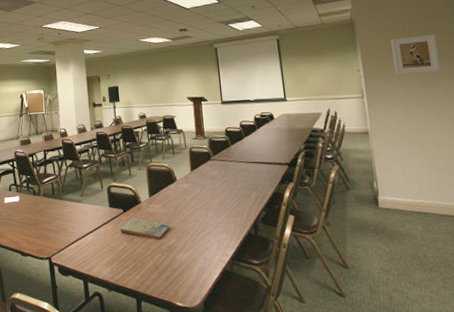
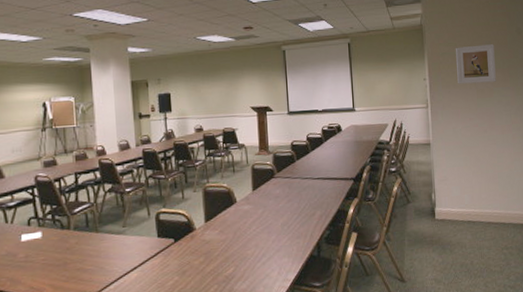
book: present [120,218,170,240] -> none [170,247,228,271]

